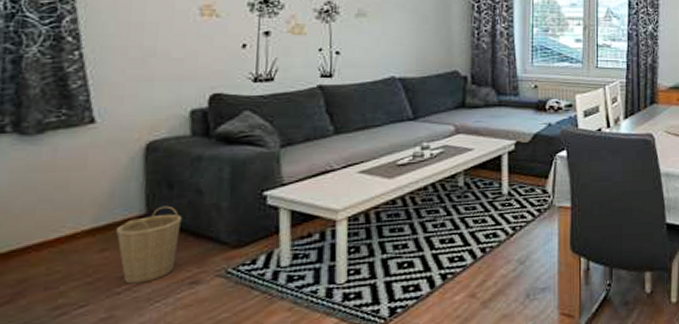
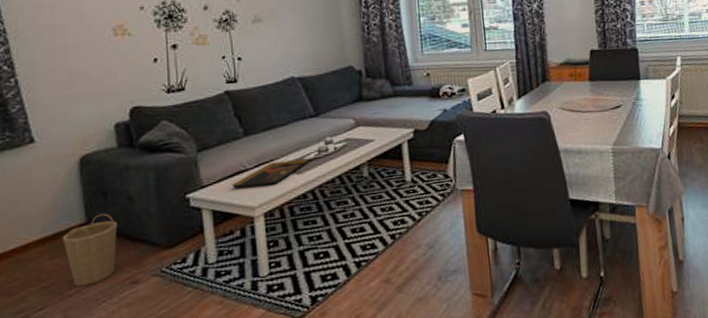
decorative tray: none [315,163,403,190] -> present [231,158,310,189]

